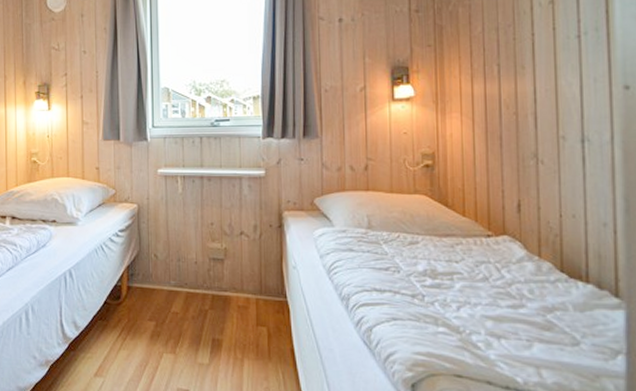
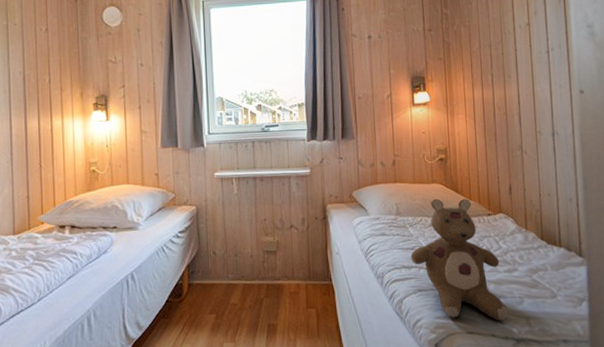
stuffed bear: none [384,212,511,367] -> present [411,198,508,321]

